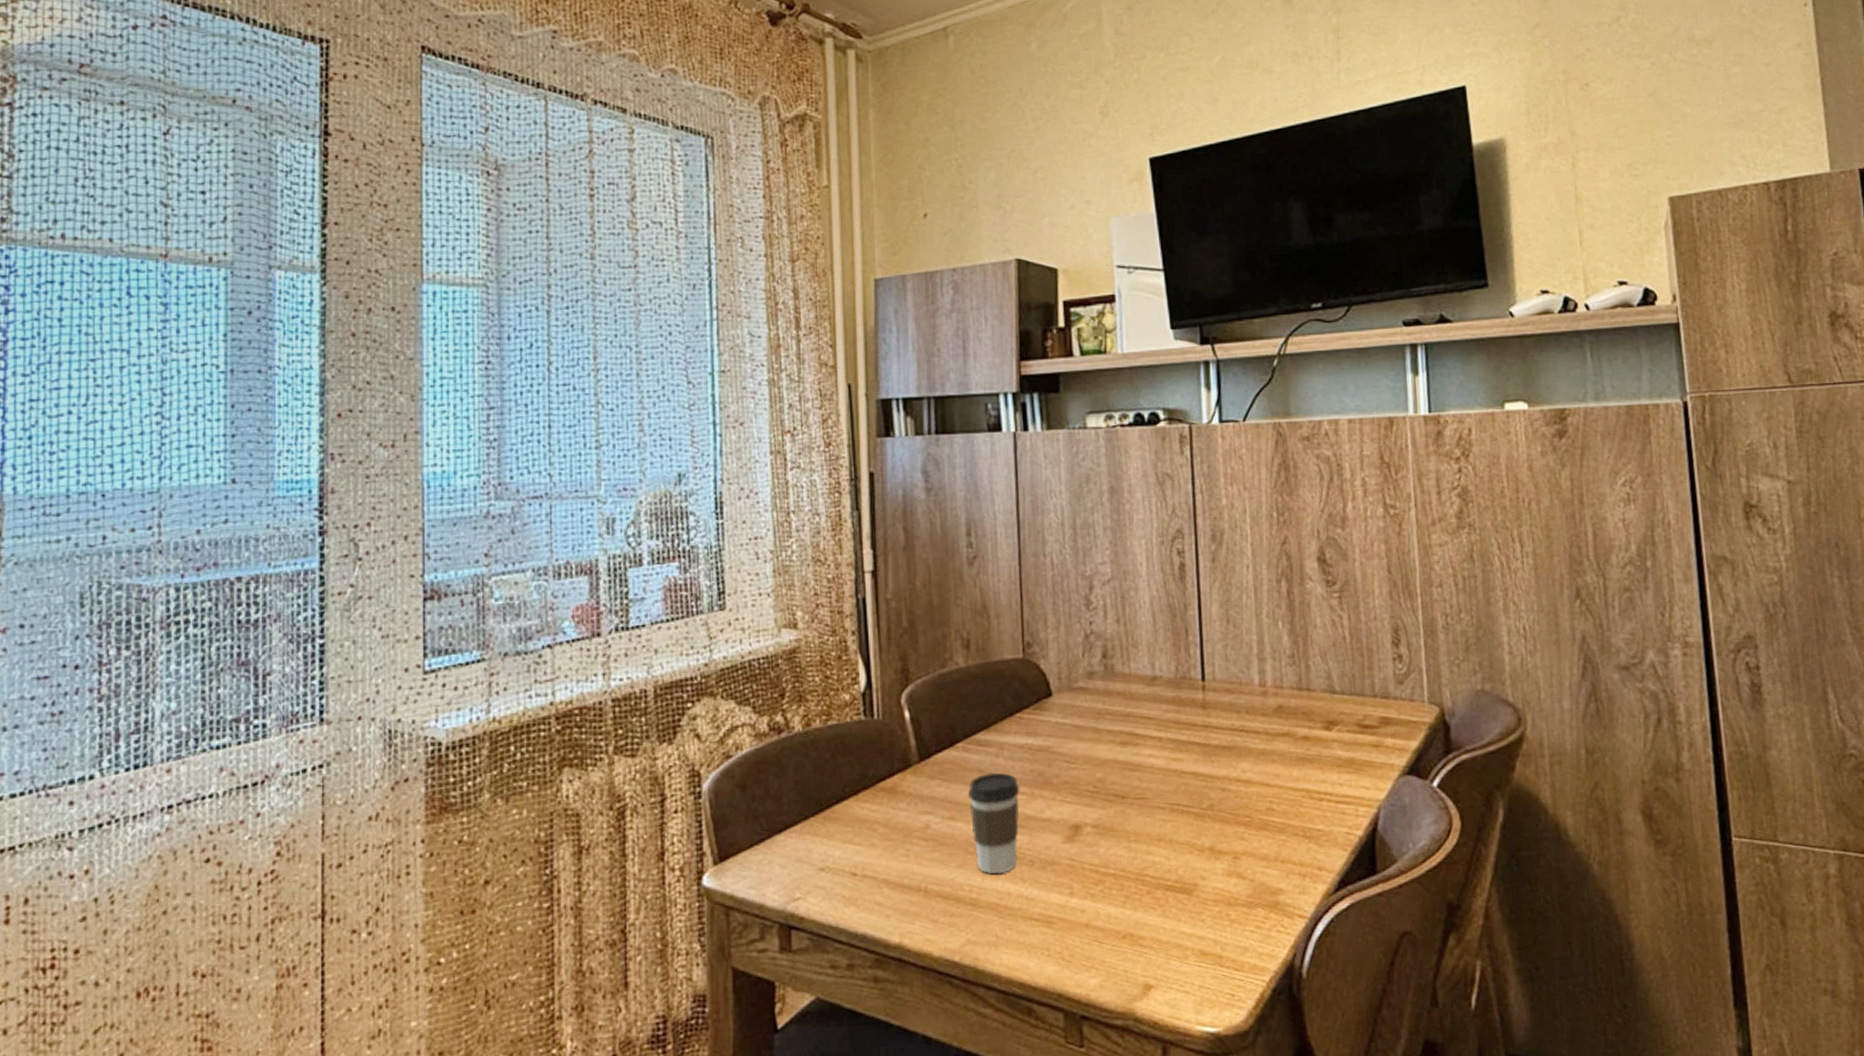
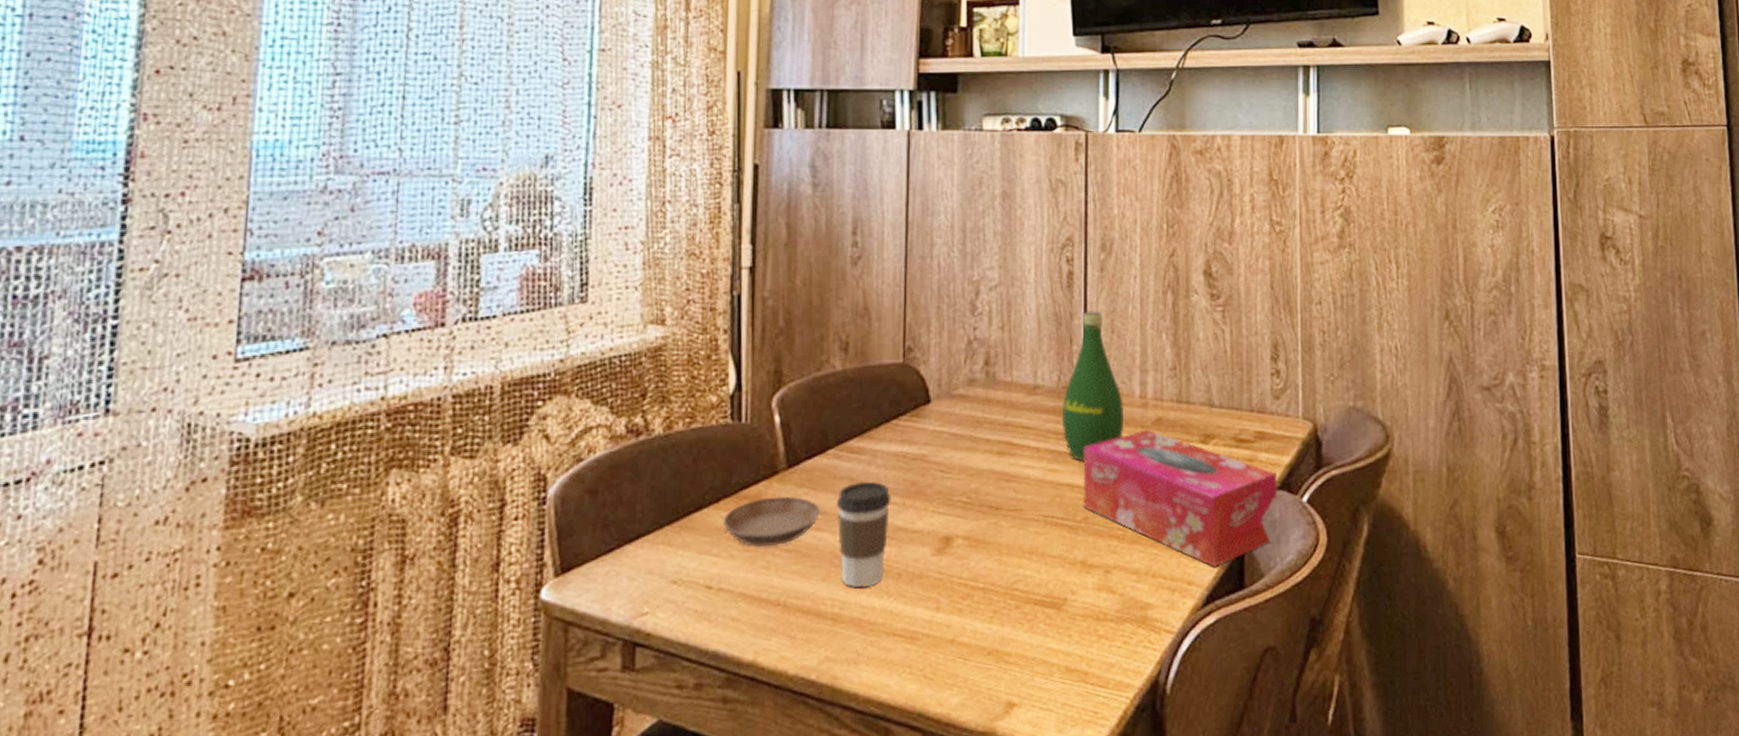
saucer: none [863,787,953,837] -> present [722,496,820,548]
bottle: none [1181,601,1245,751] -> present [1061,311,1125,462]
tissue box: none [1205,717,1407,853] -> present [1083,429,1278,567]

